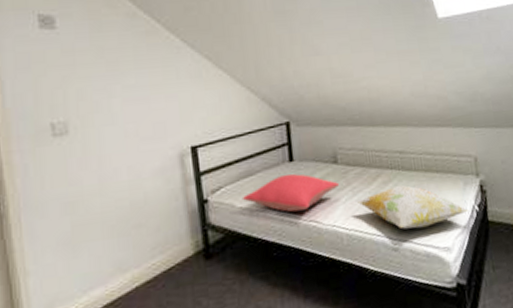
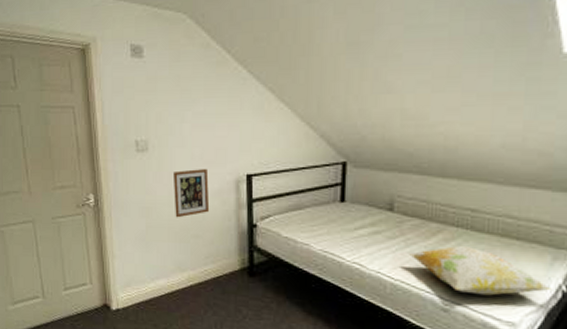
picture frame: none [104,145,152,208] -> present [174,168,210,218]
pillow: present [241,173,340,212] -> none [288,213,392,252]

